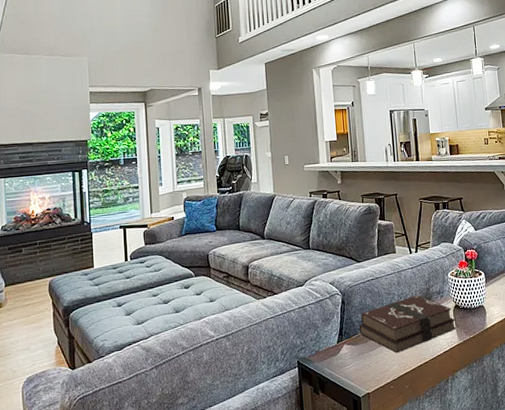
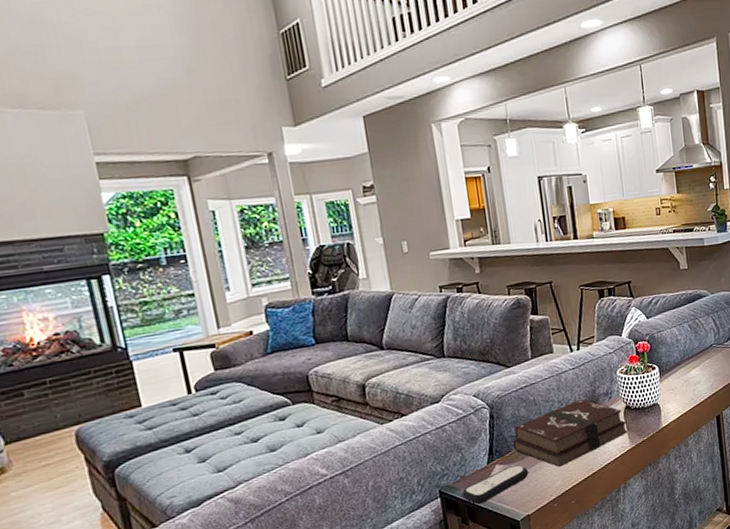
remote control: none [315,347,371,378] -> present [462,465,529,505]

